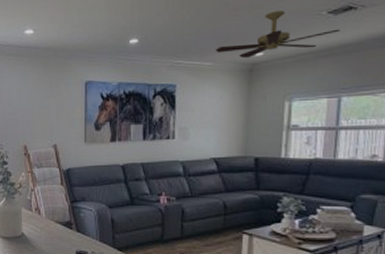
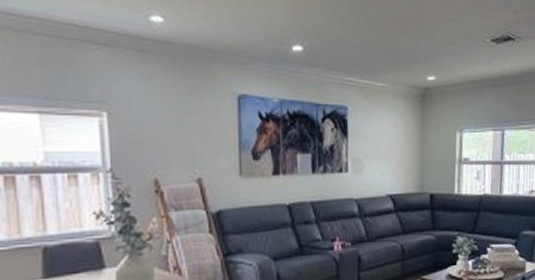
ceiling fan: present [216,11,340,59] -> none [388,32,502,82]

